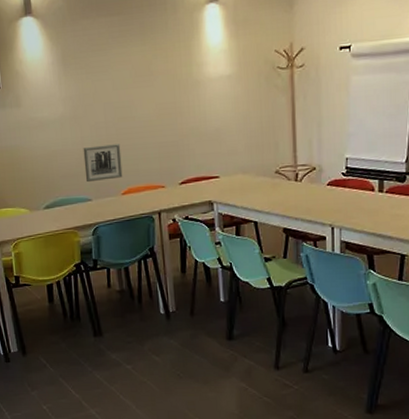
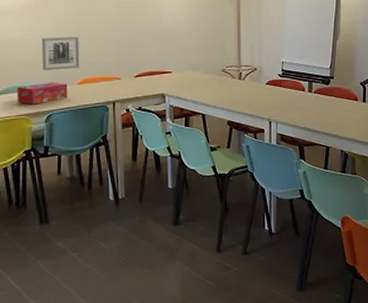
tissue box: none [62,193,113,218] -> present [16,82,68,105]

